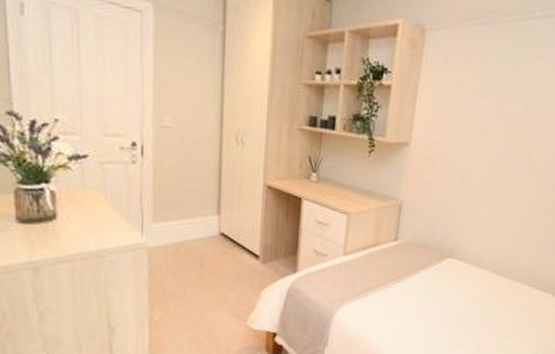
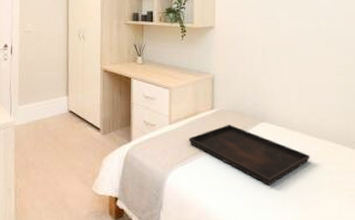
serving tray: none [364,259,494,324] -> present [188,125,310,185]

